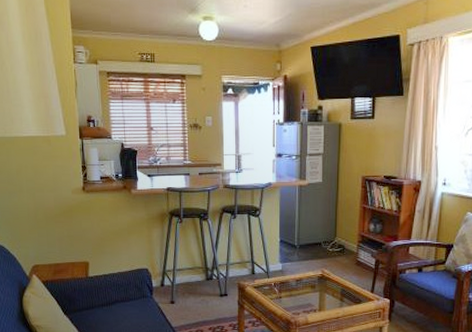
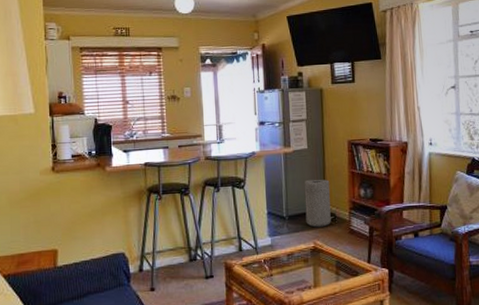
trash can: none [316,212,341,257] -> present [304,179,331,228]

